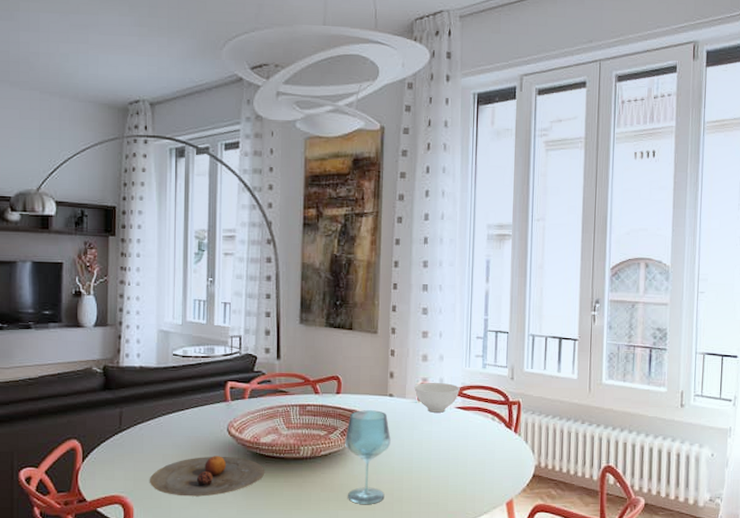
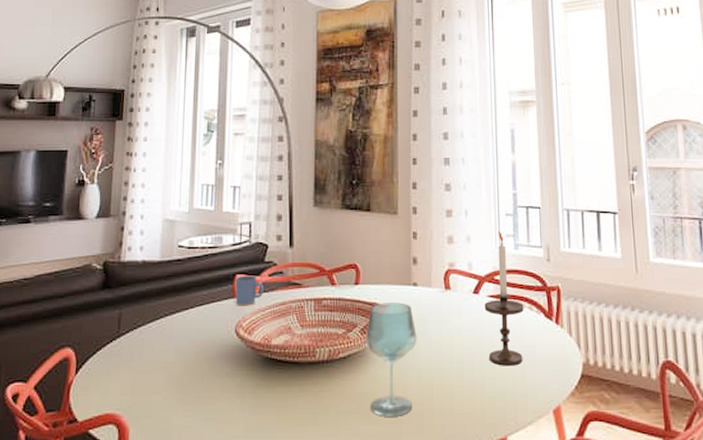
plate: present [149,456,265,497] -> none [148,362,277,413]
mug: none [227,382,254,409] -> present [235,275,265,306]
bowl: present [414,382,460,413] -> none [440,267,491,303]
candlestick: none [452,352,487,466] -> present [484,231,524,366]

